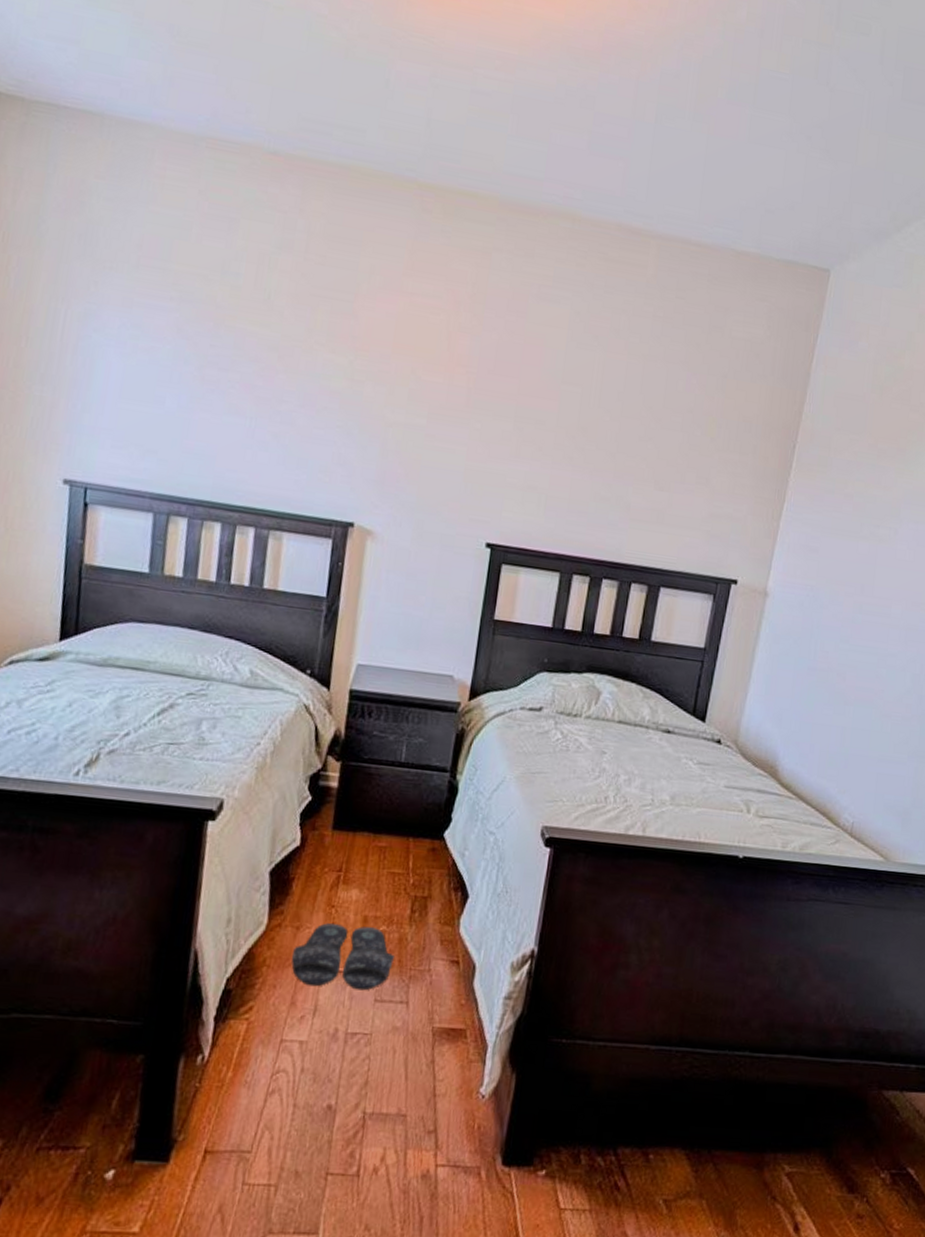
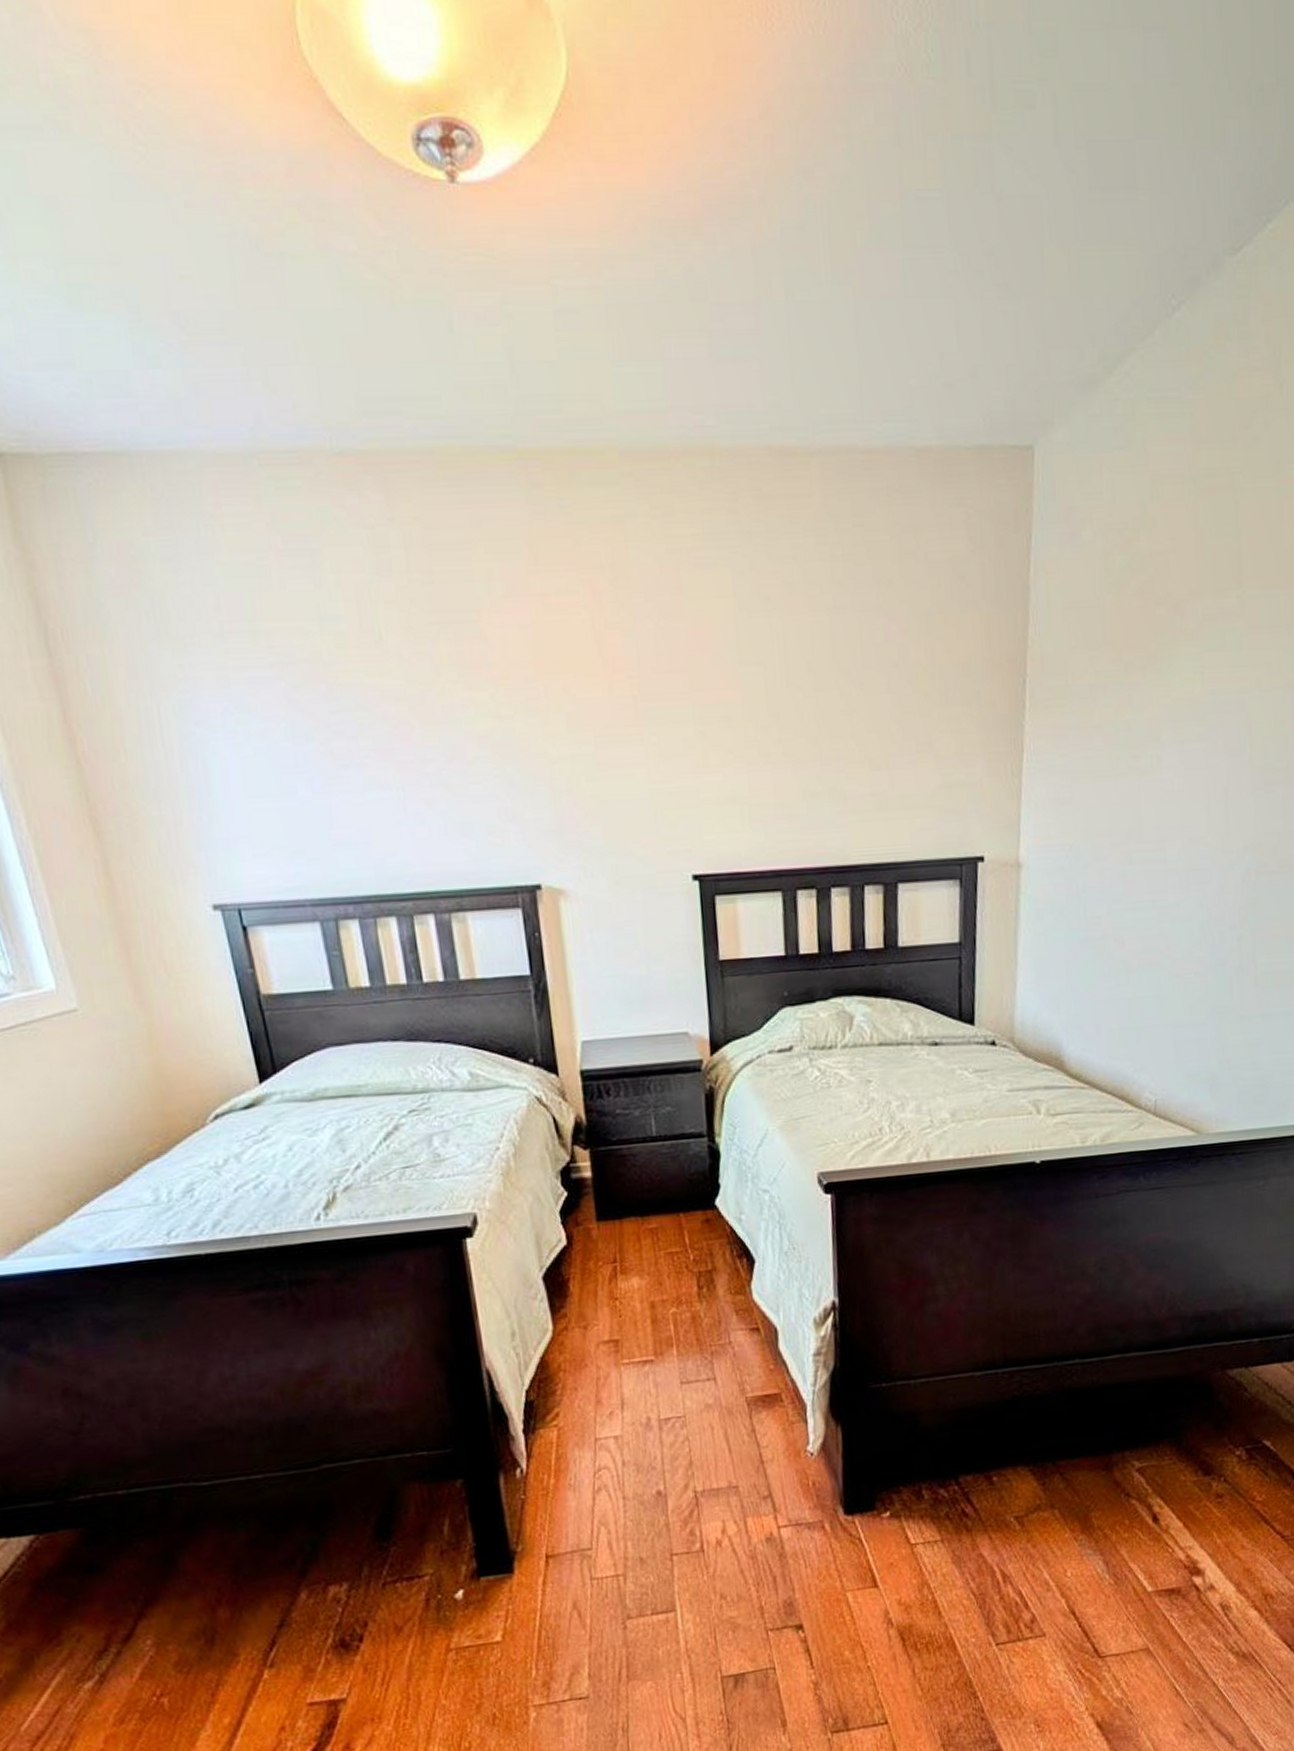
slippers: present [291,923,394,991] -> none [586,1311,691,1382]

